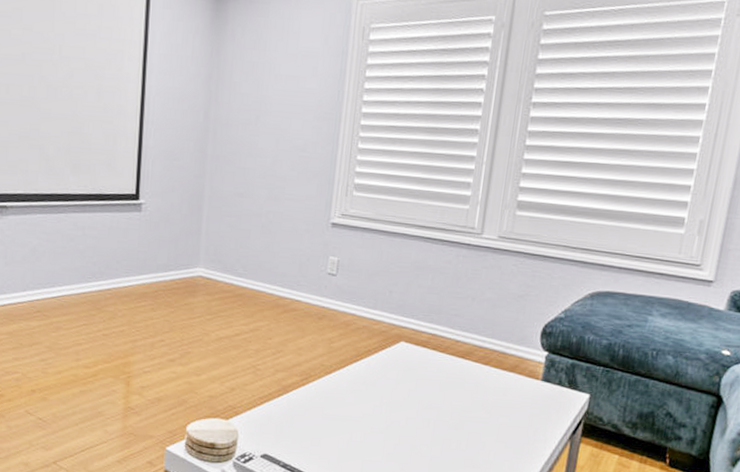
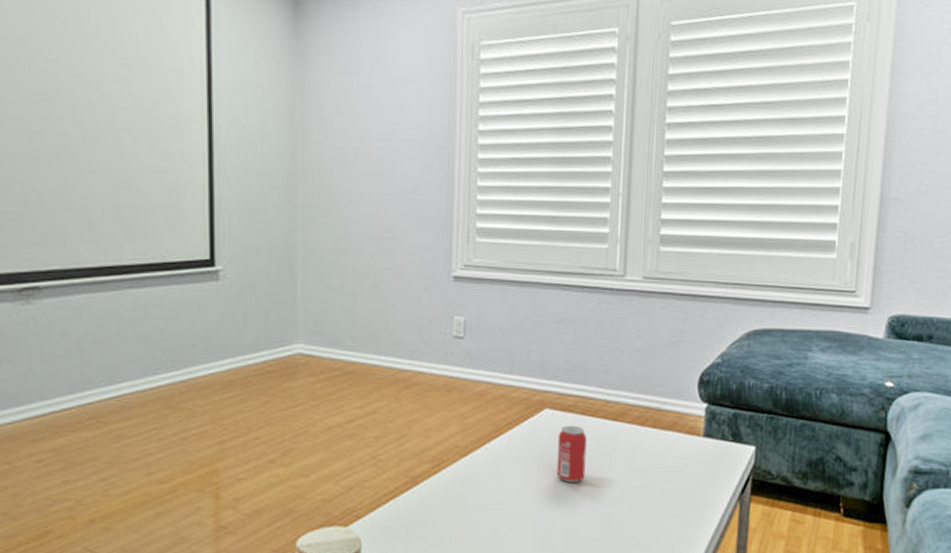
beverage can: none [406,358,436,407] -> present [556,425,587,482]

